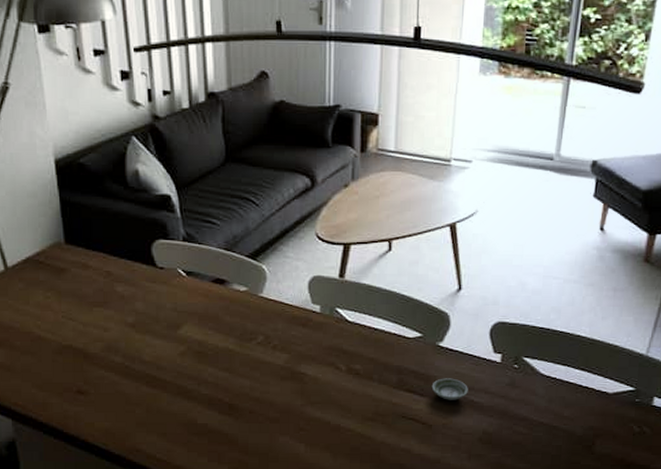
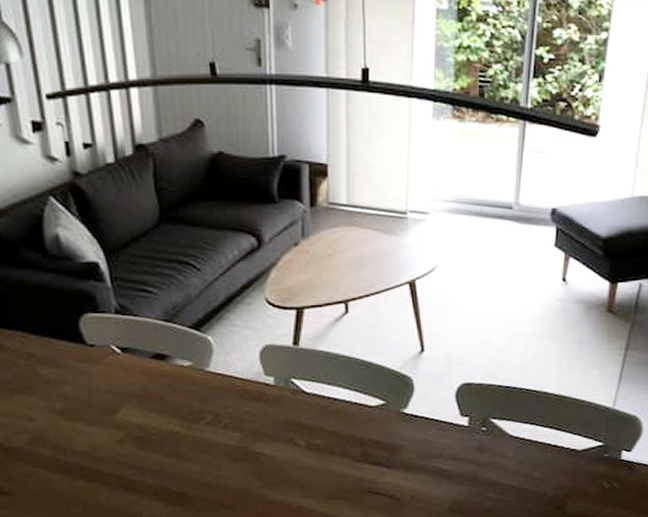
saucer: present [431,378,468,400] -> none [397,446,436,470]

